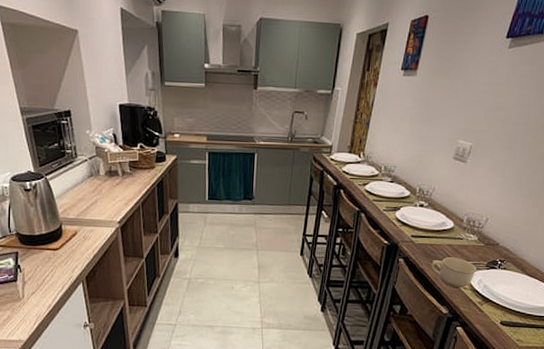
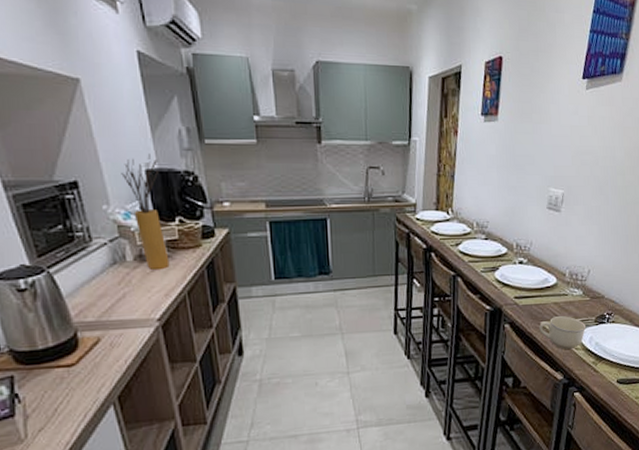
vase: none [101,91,131,184] -> present [121,153,170,271]

